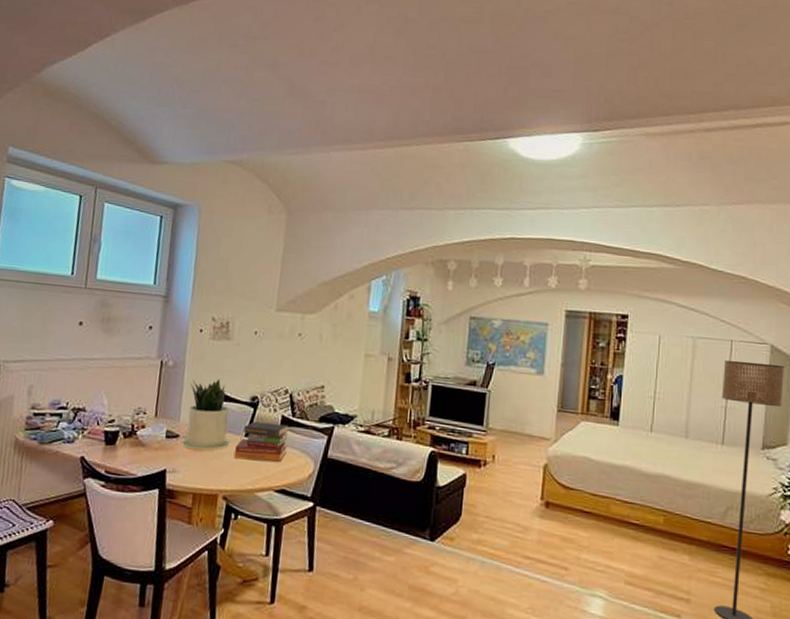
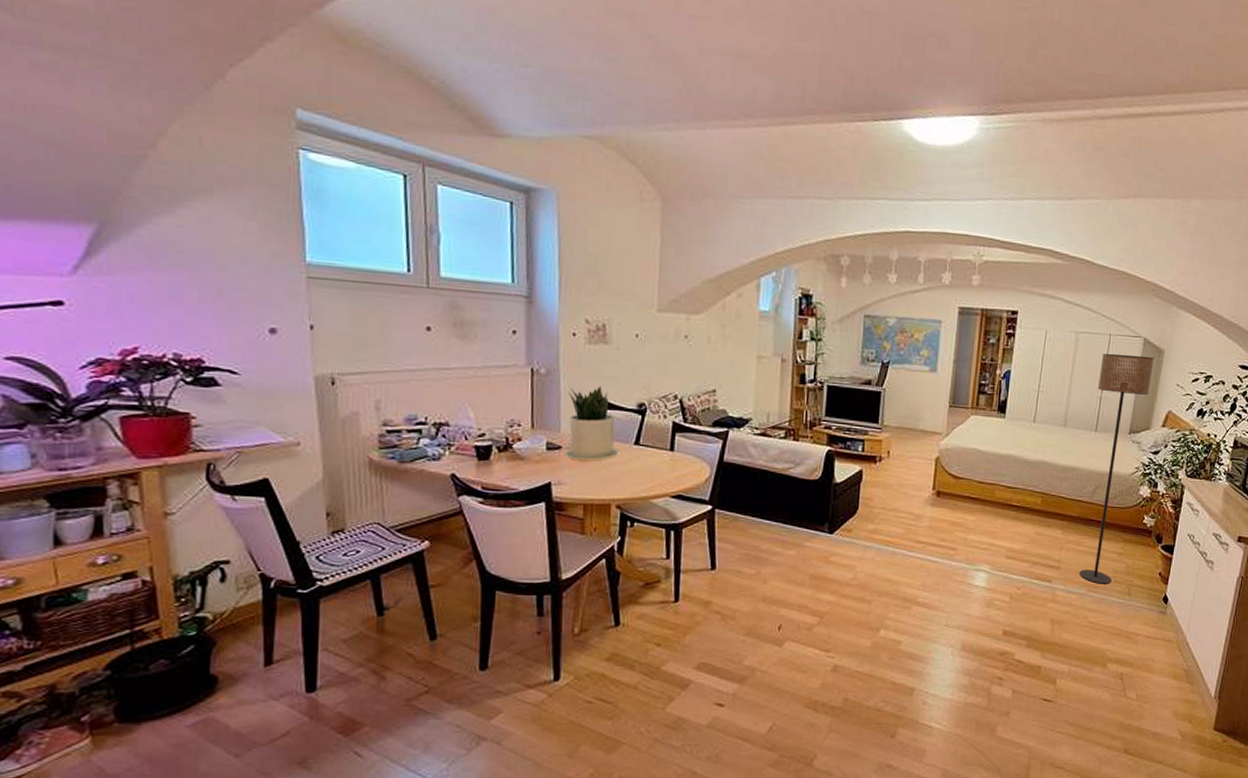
books: present [233,421,289,462] -> none [624,428,681,469]

